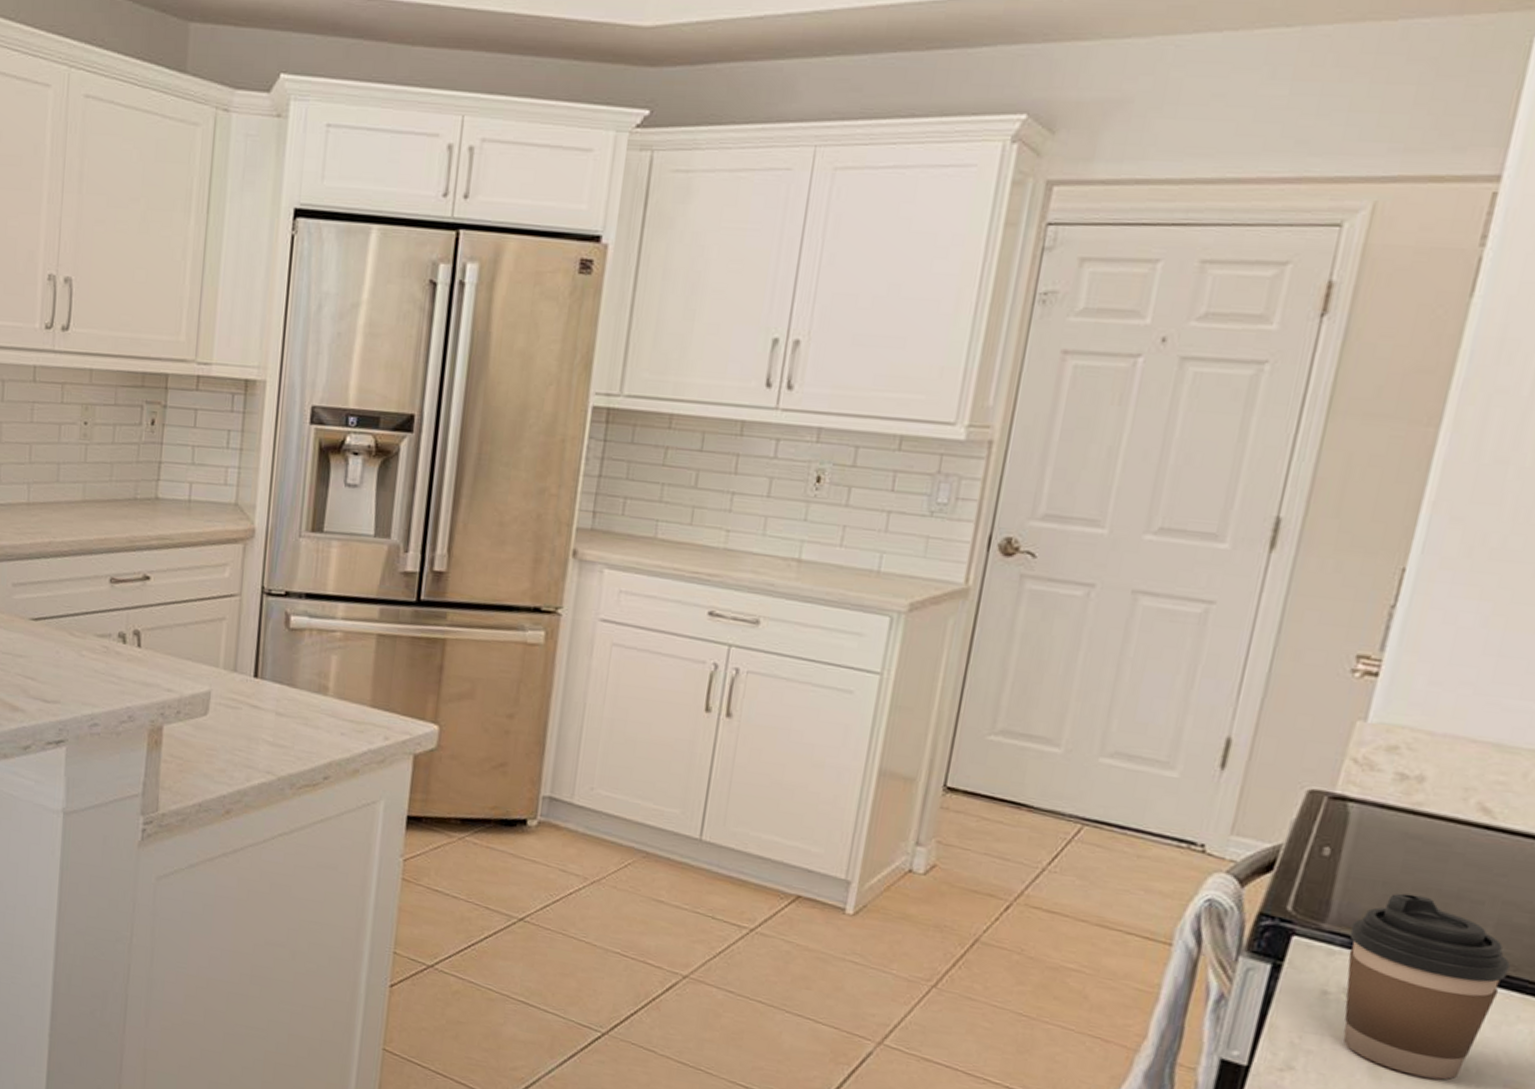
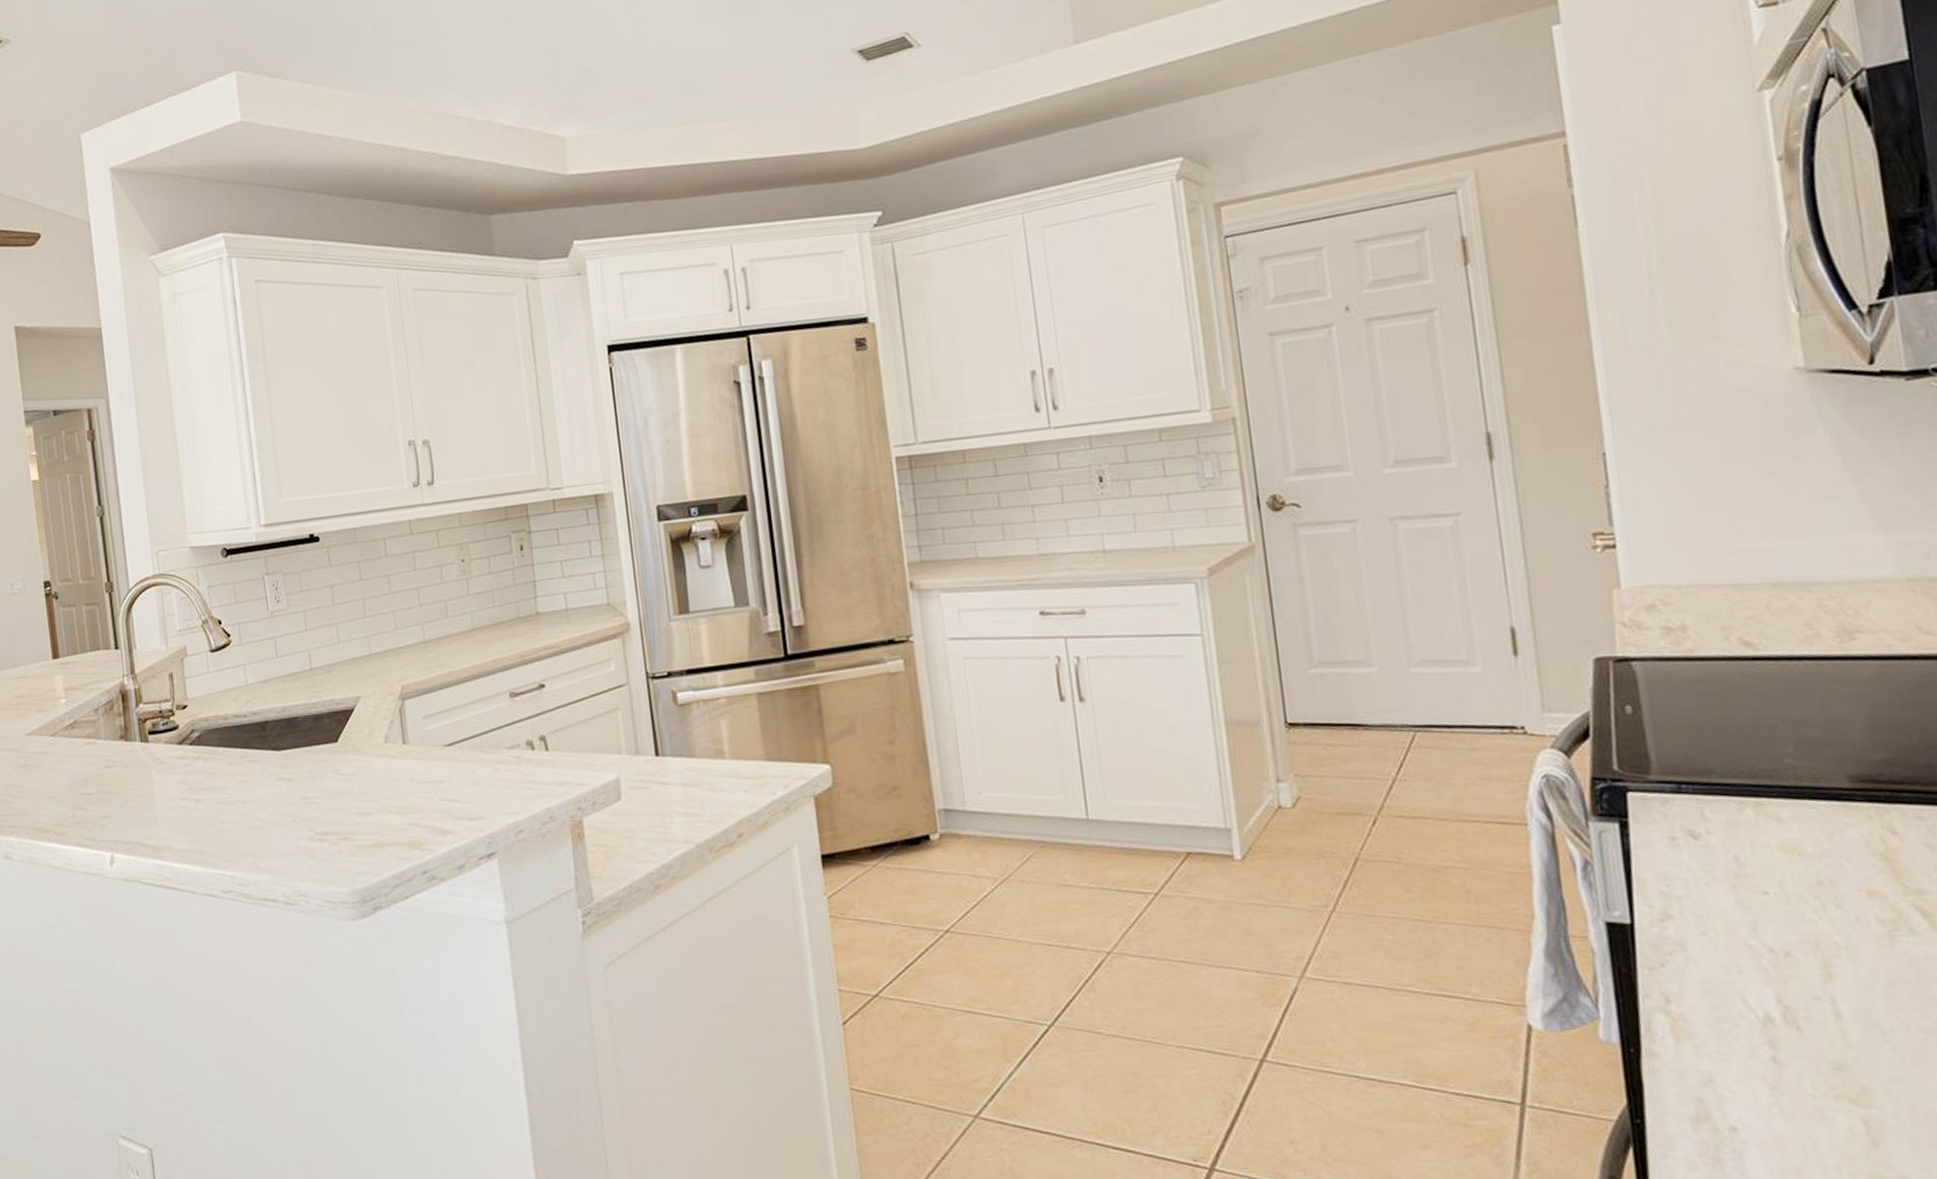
coffee cup: present [1343,893,1510,1080] -> none [1673,731,1821,899]

